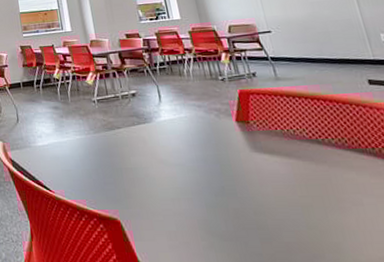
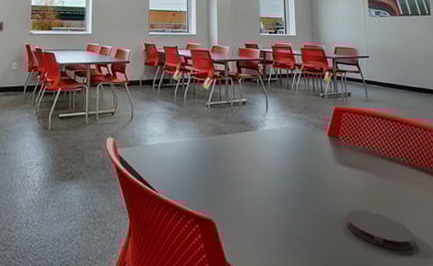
coaster: none [271,201,367,245] -> present [345,210,414,250]

